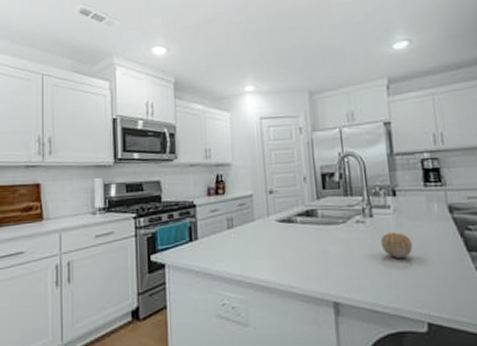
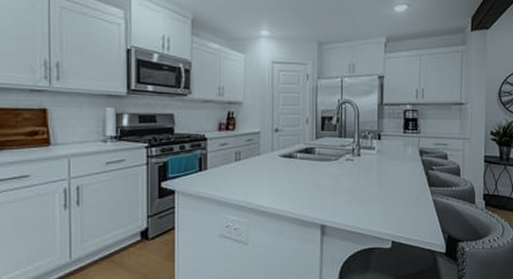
fruit: present [380,232,413,258] -> none [364,170,388,190]

